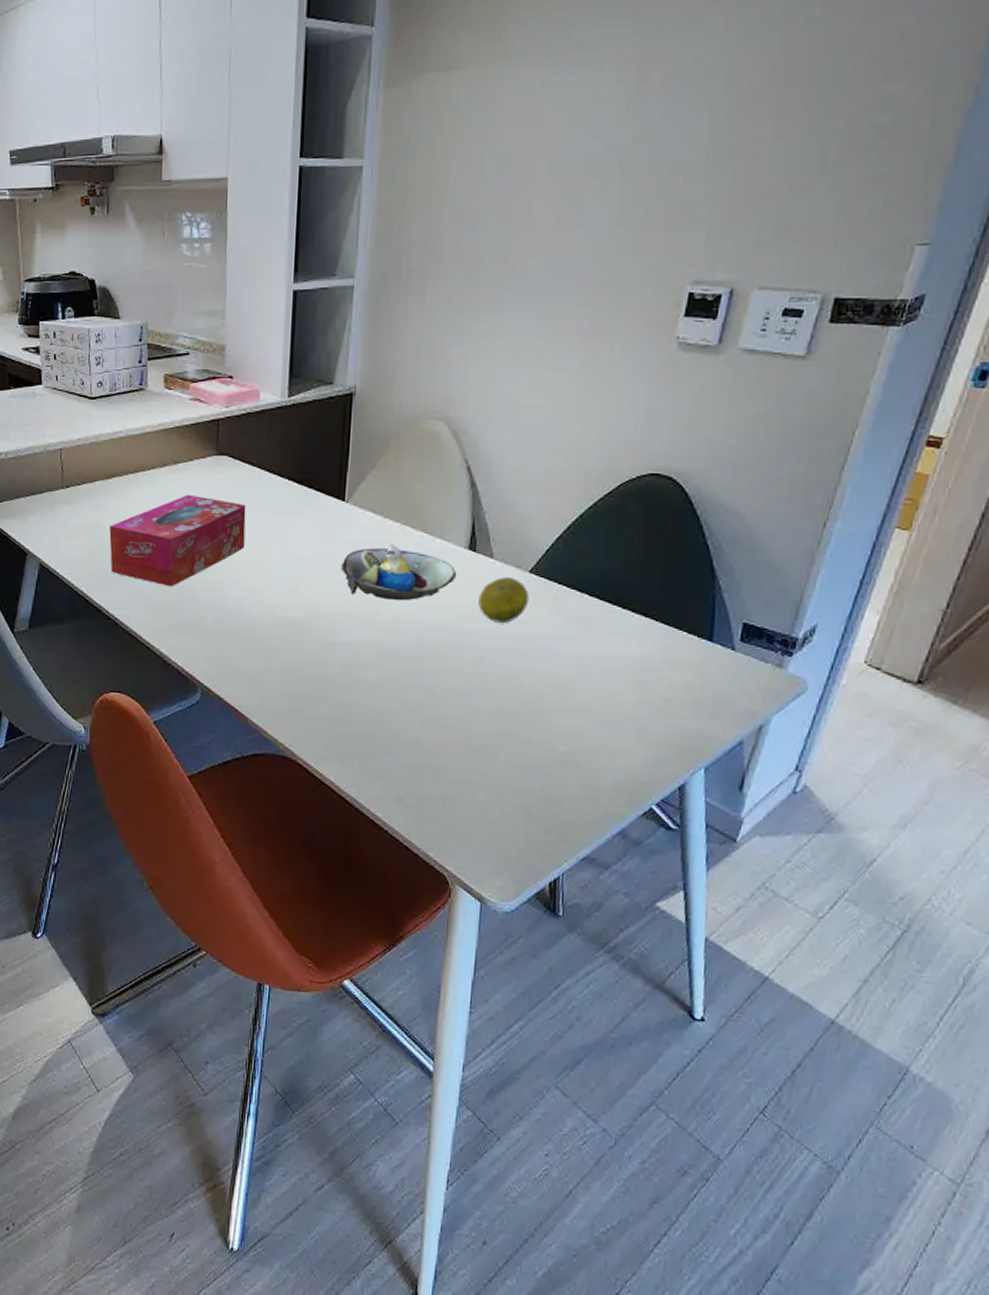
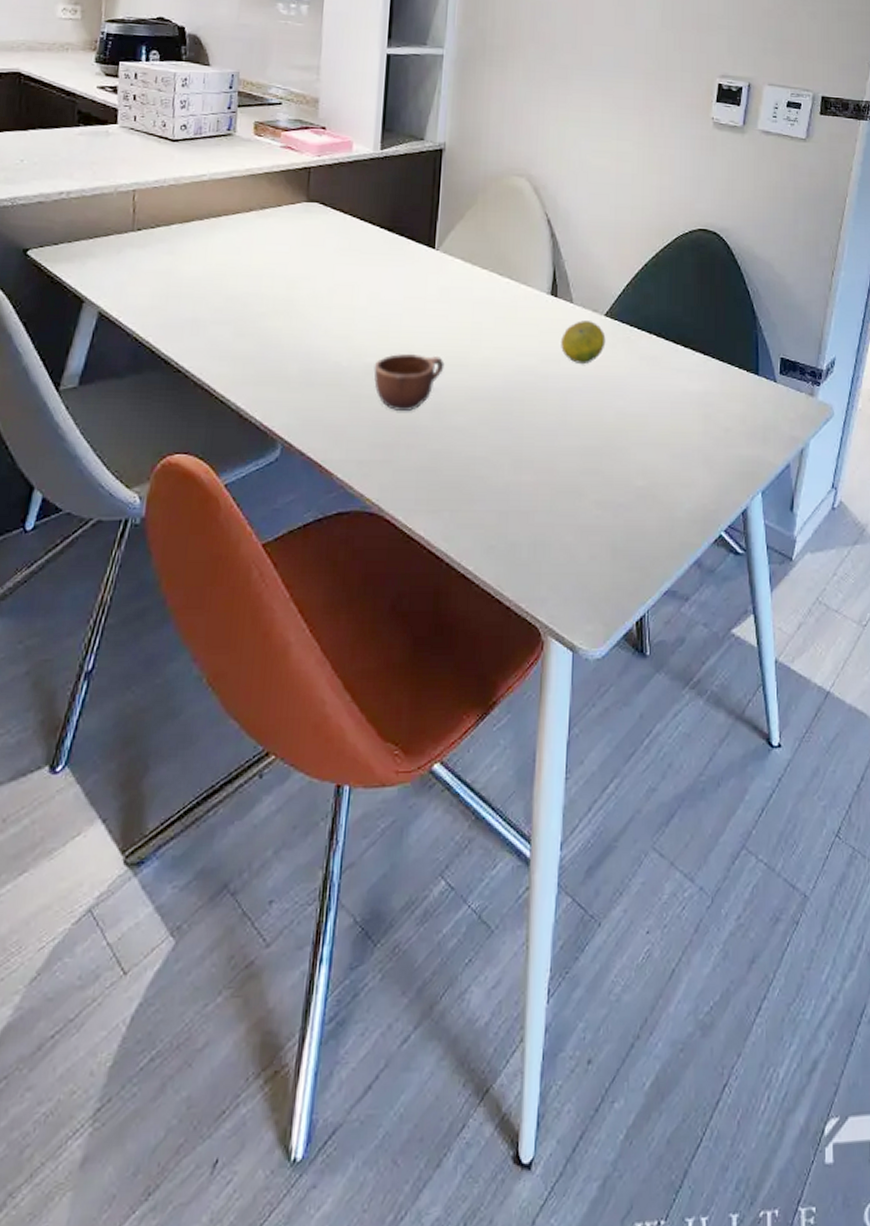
tissue box: present [109,494,246,587] -> none [184,239,336,335]
mug: none [284,608,355,664] -> present [373,354,445,411]
decorative bowl: present [340,543,457,601] -> none [430,289,541,345]

